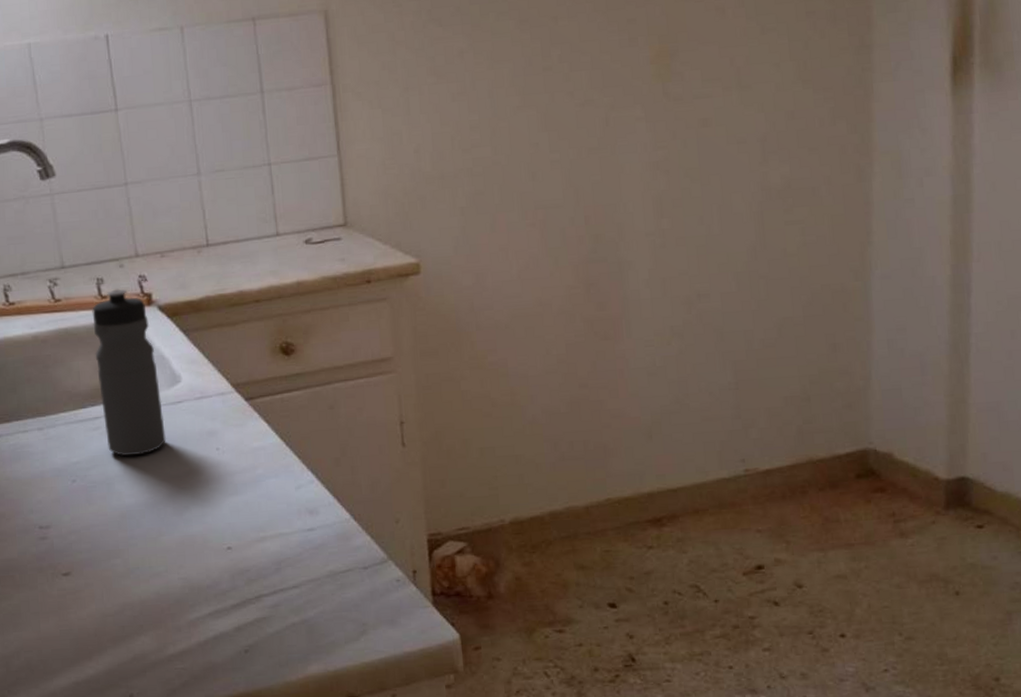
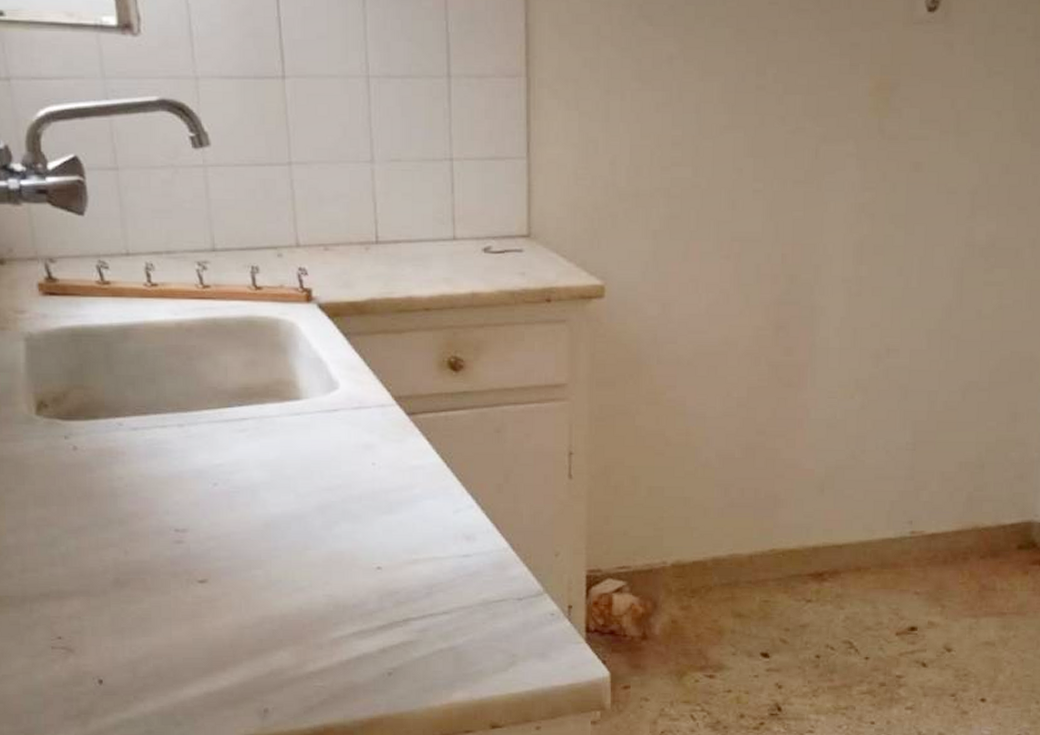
water bottle: present [92,289,166,456] -> none [244,280,318,463]

